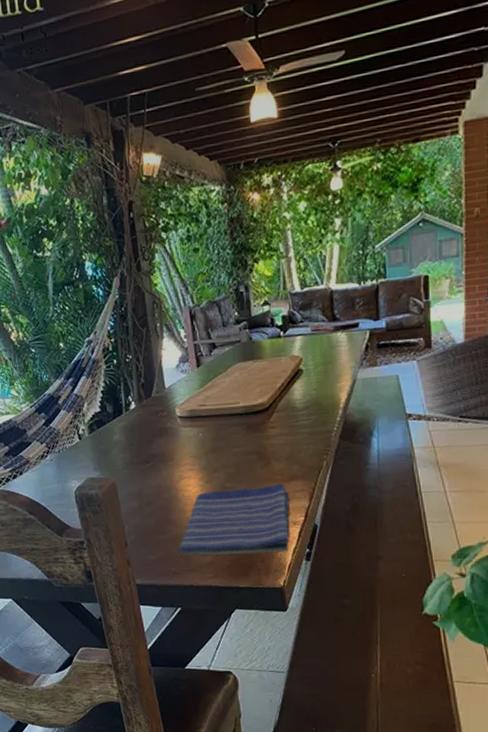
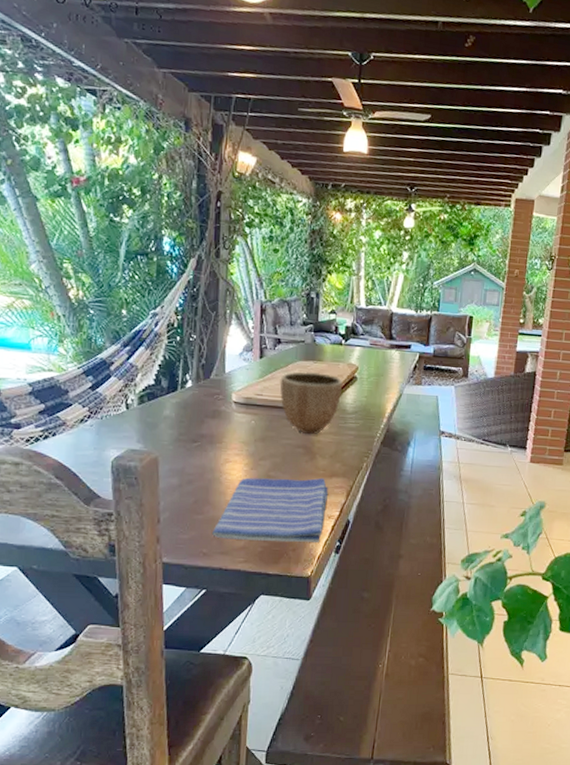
decorative bowl: none [221,370,289,440] -> present [279,371,343,435]

